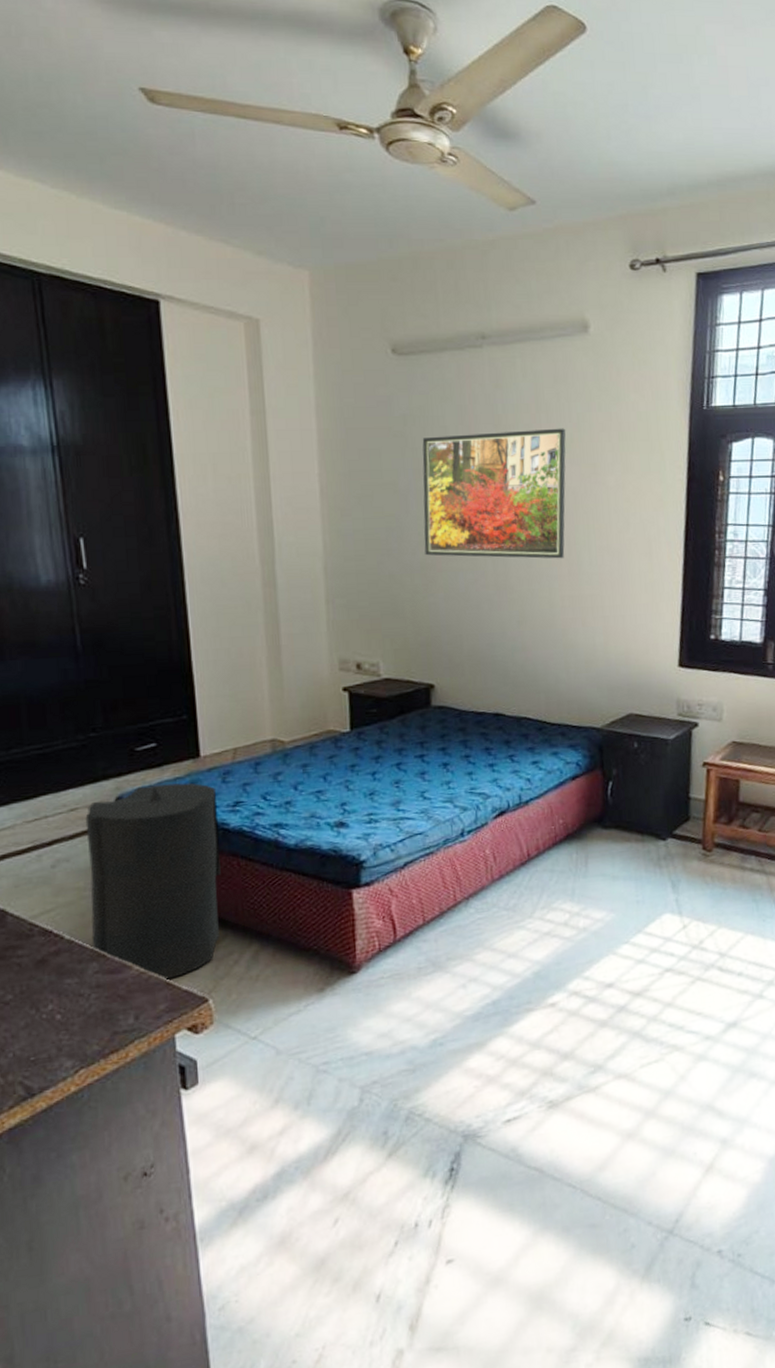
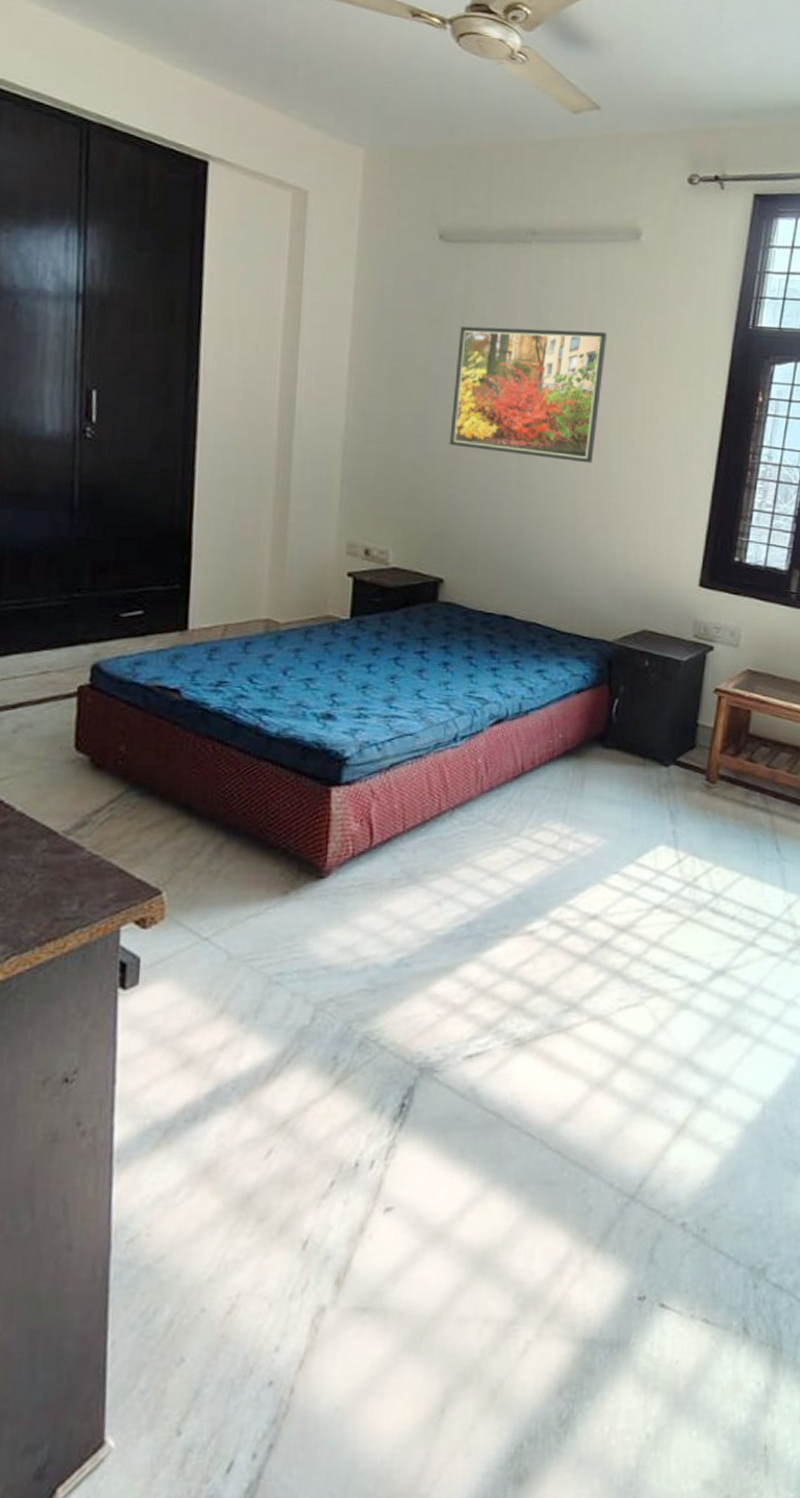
trash can: present [85,783,221,980] -> none [44,655,200,866]

